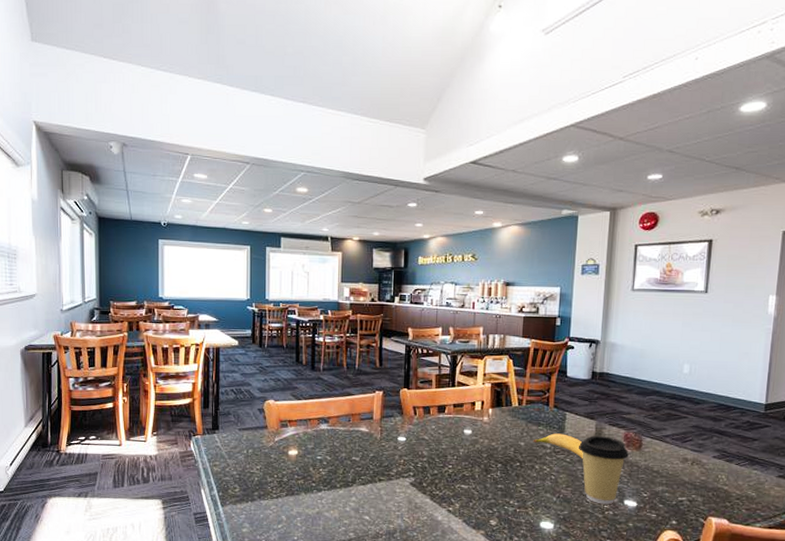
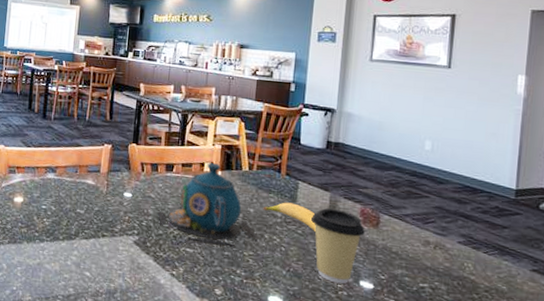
teapot: none [431,401,530,479] -> present [157,163,259,246]

